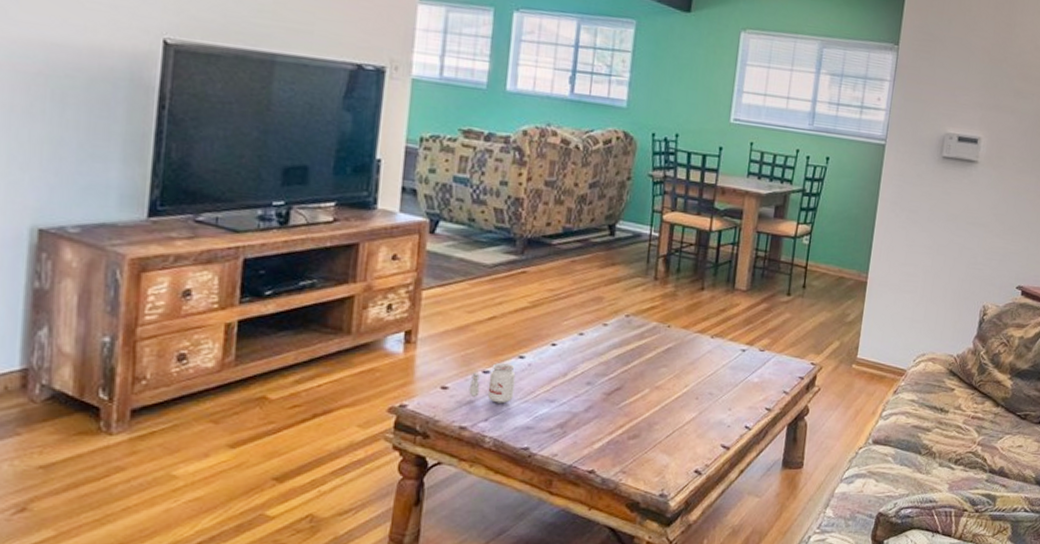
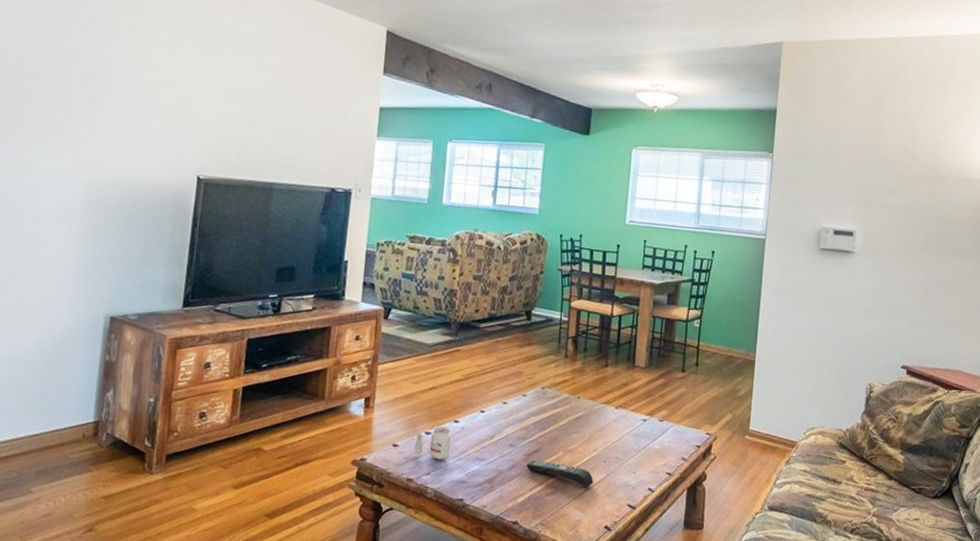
remote control: none [605,399,684,428] -> present [526,460,594,488]

